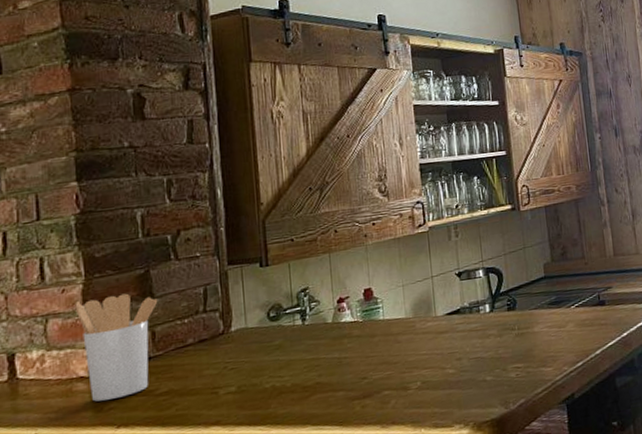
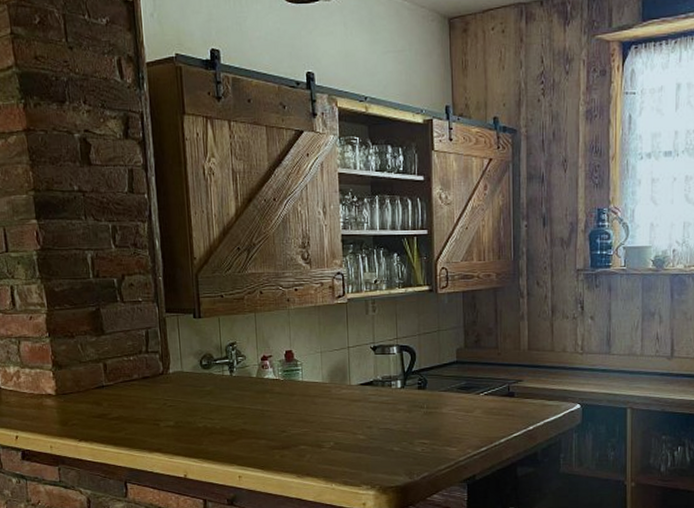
utensil holder: present [75,293,158,402] -> none [41,327,108,417]

